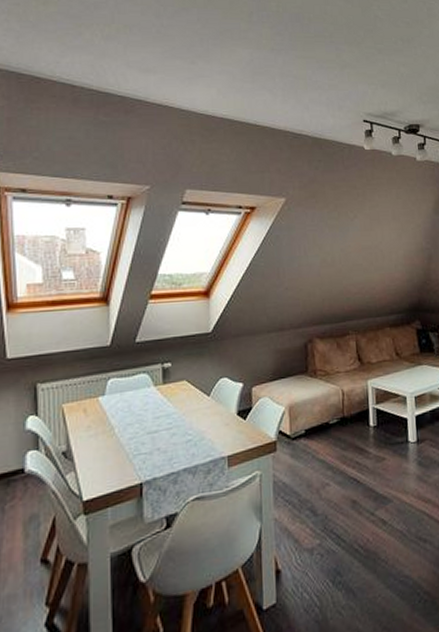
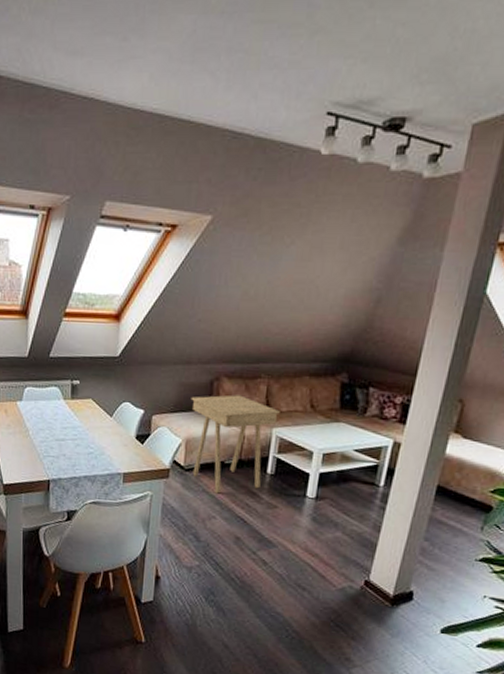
side table: none [288,353,371,458] -> present [191,395,280,494]

